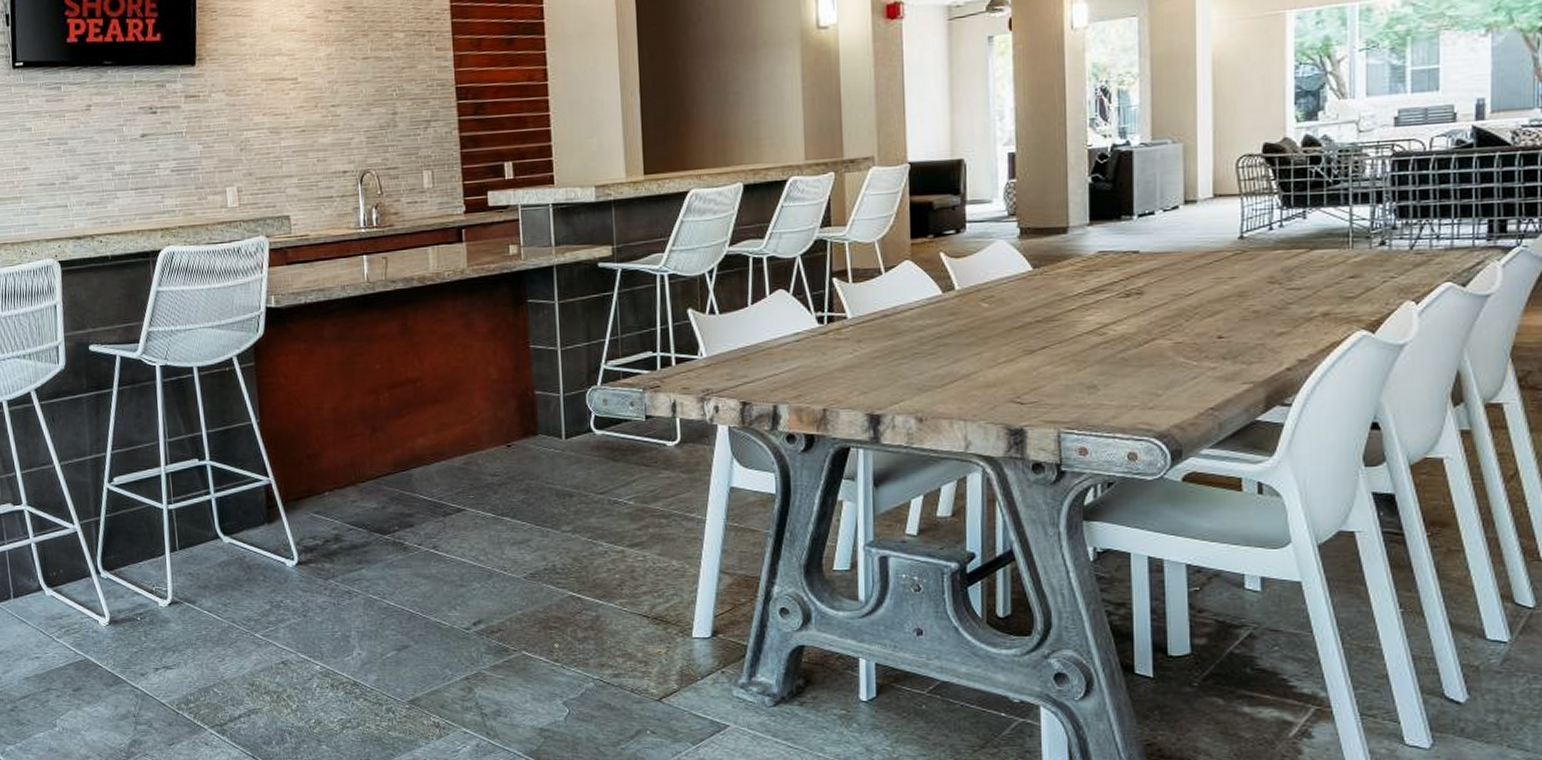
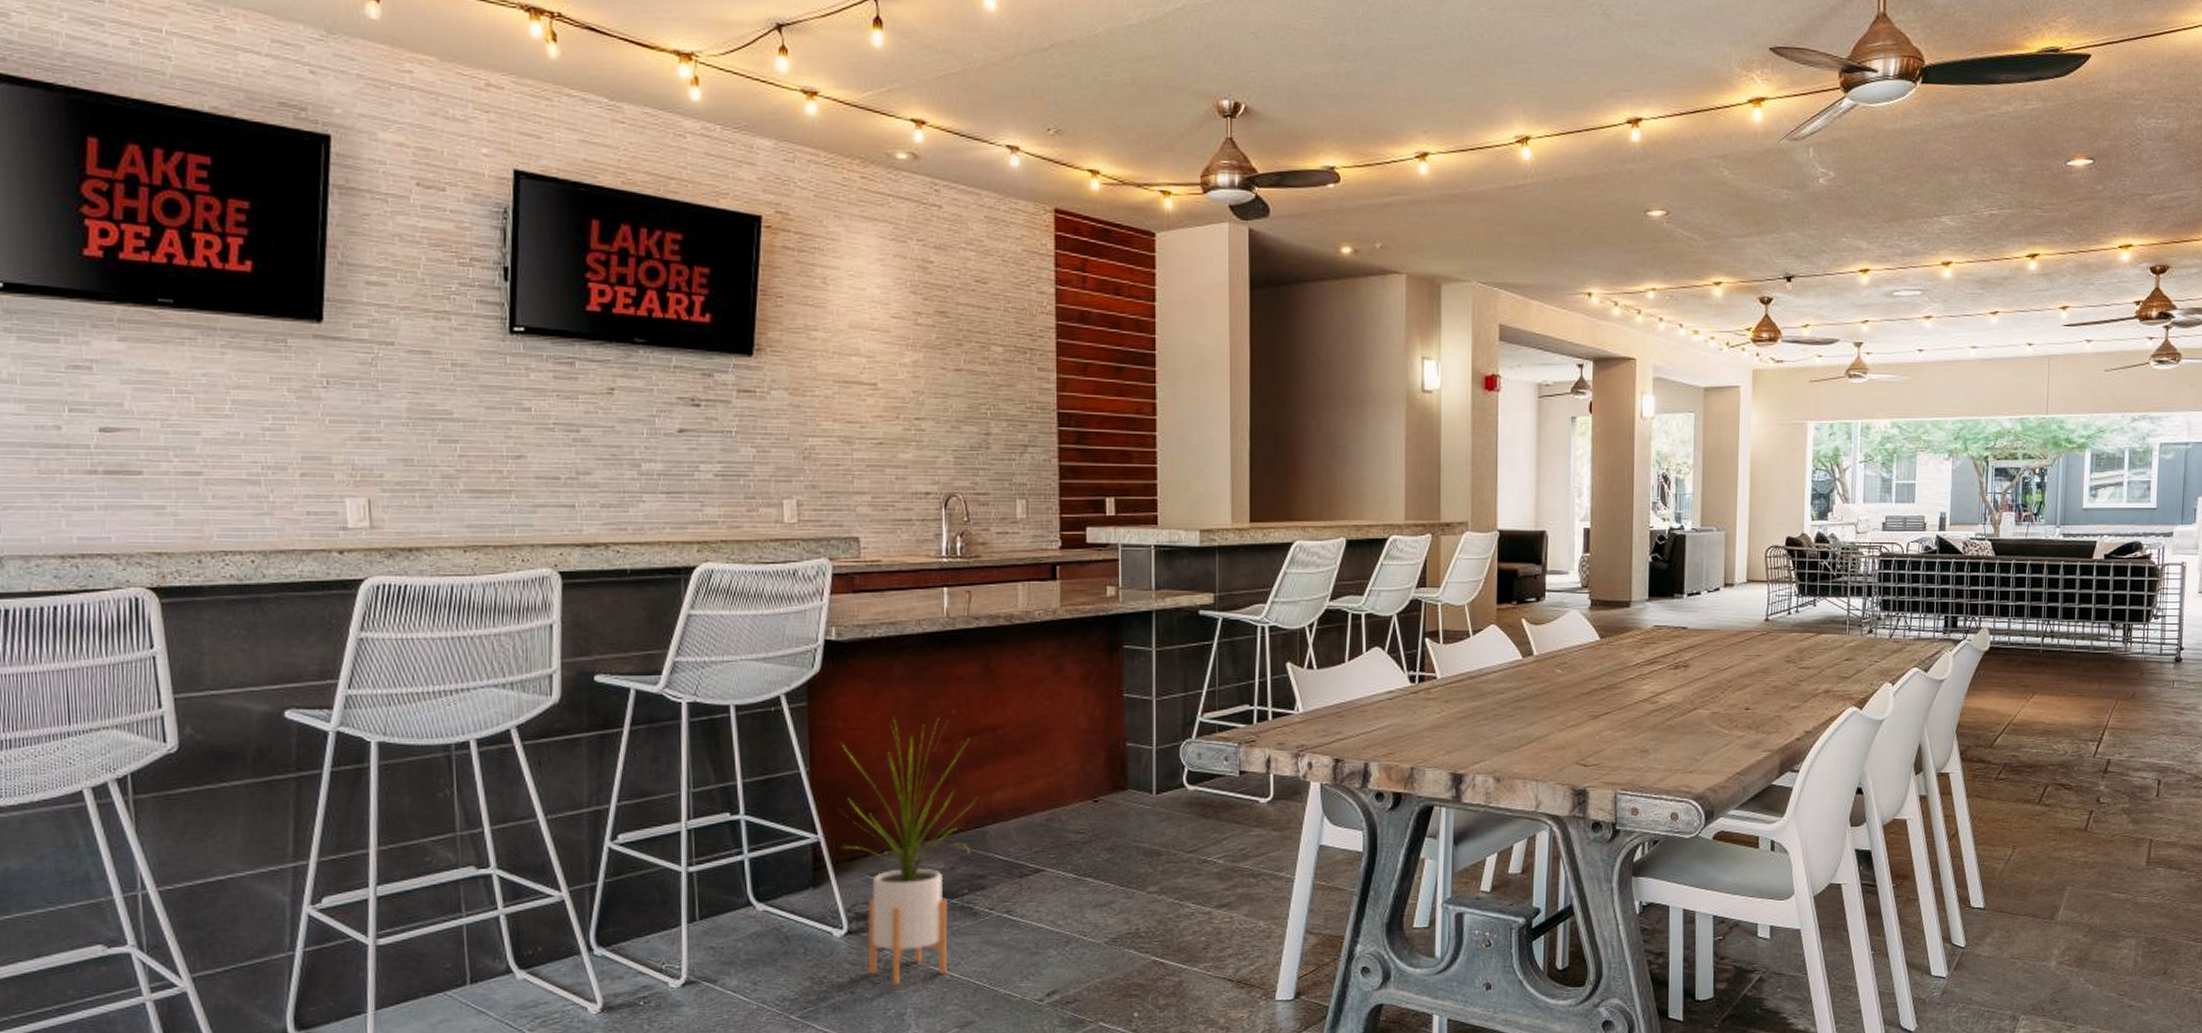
house plant: none [285,373,404,610] -> present [838,718,979,985]

